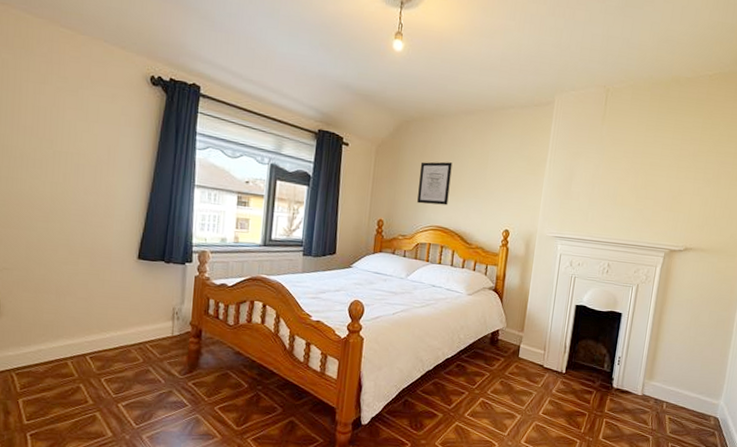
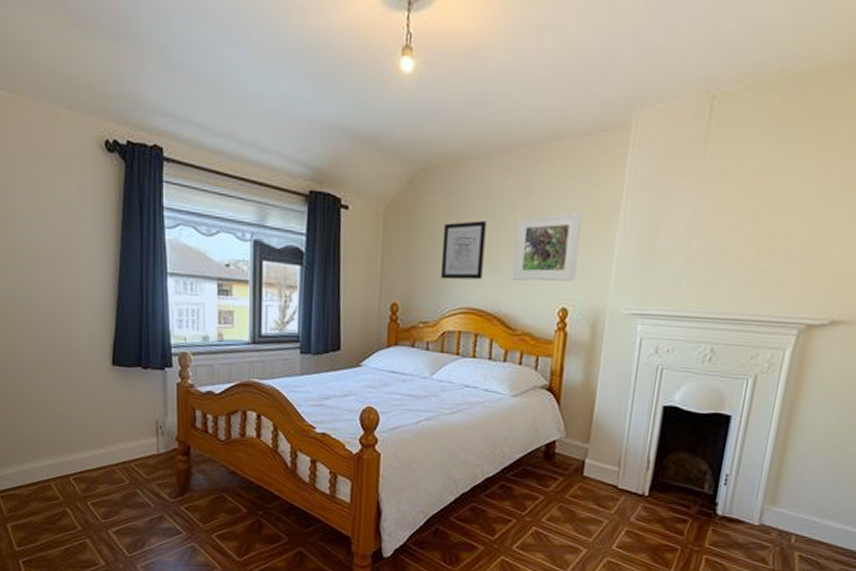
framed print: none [469,161,521,211] -> present [512,213,583,282]

